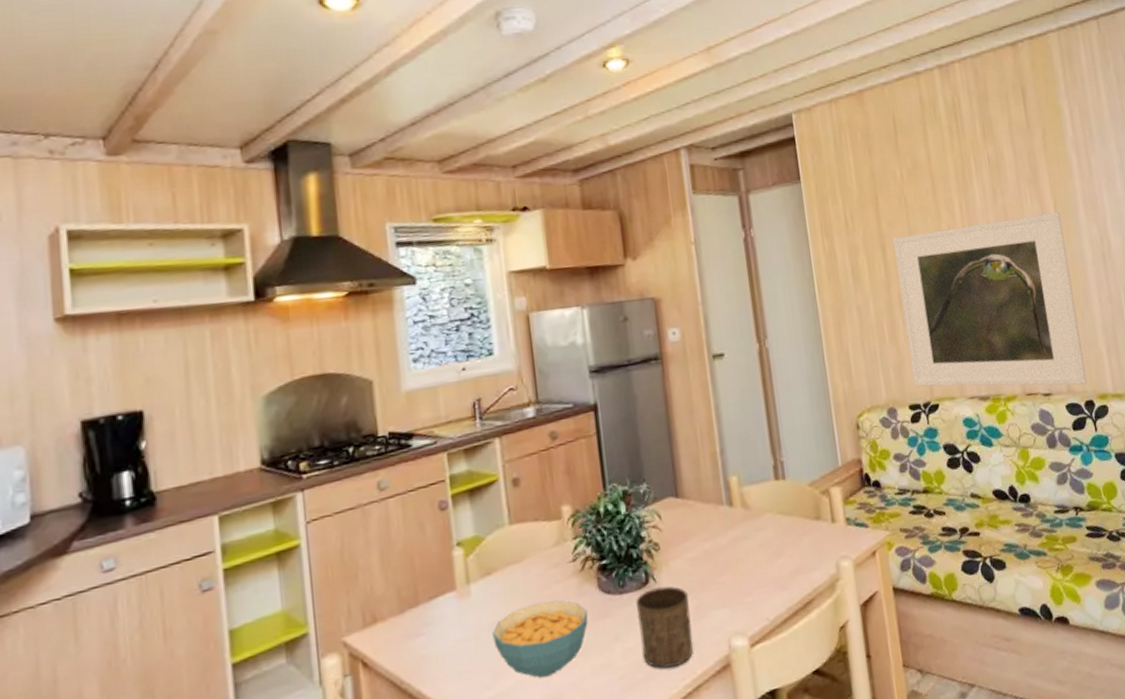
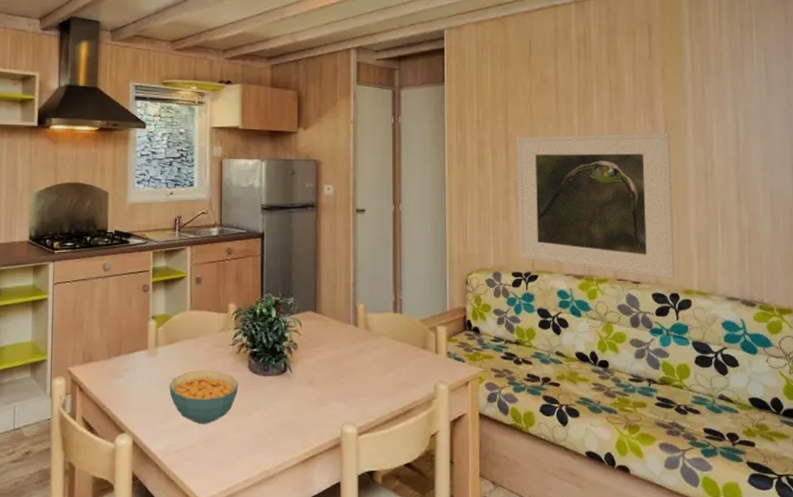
cup: present [636,586,693,669] -> none [274,376,315,437]

